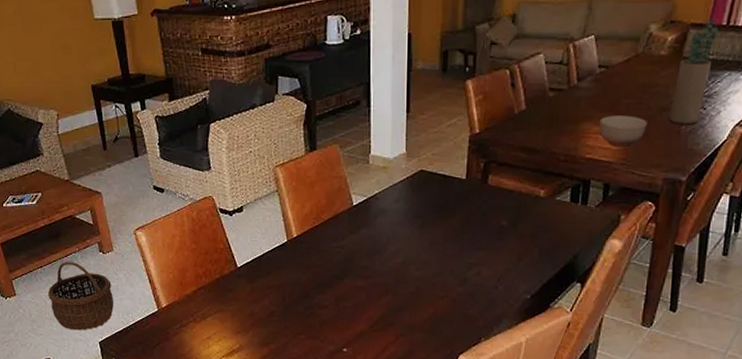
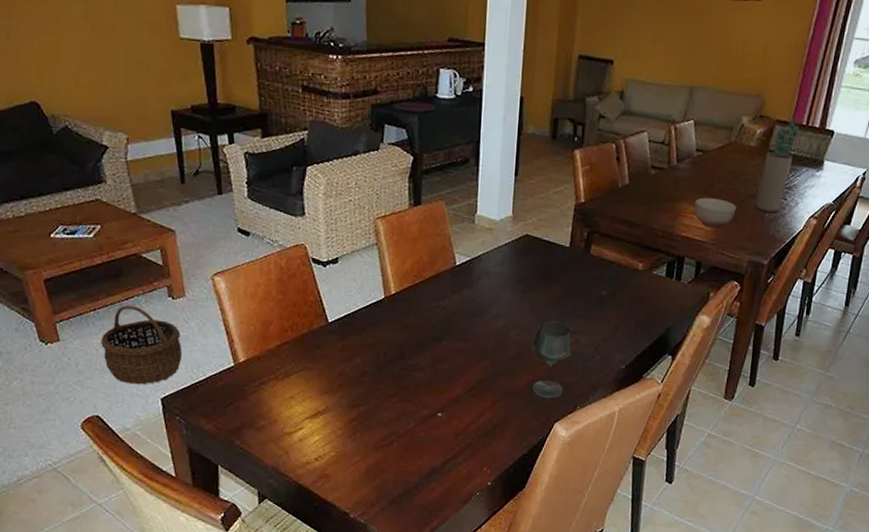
wine glass: none [432,254,474,332] -> present [532,321,573,399]

